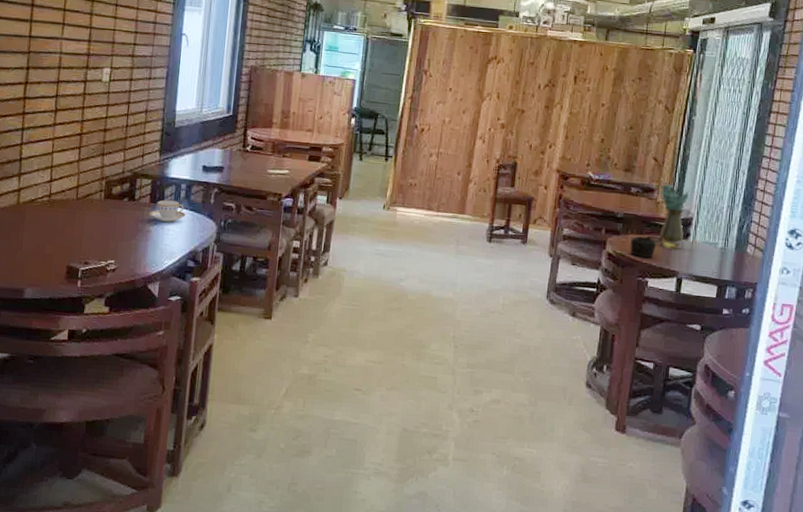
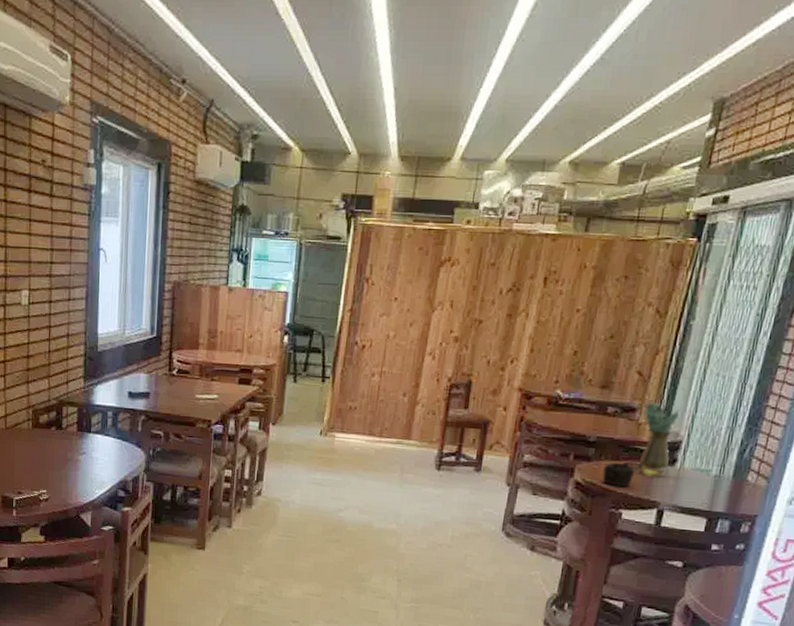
teacup: present [149,200,186,223] -> none [77,428,113,452]

